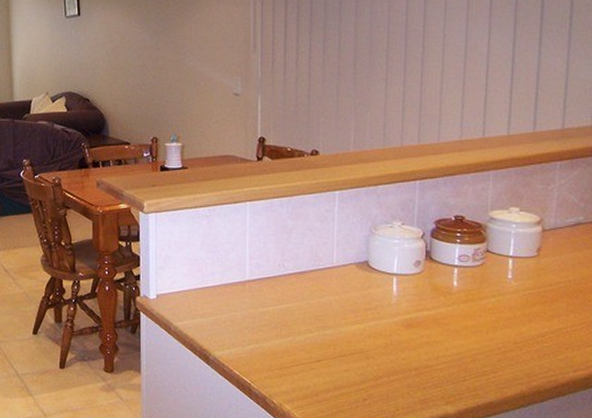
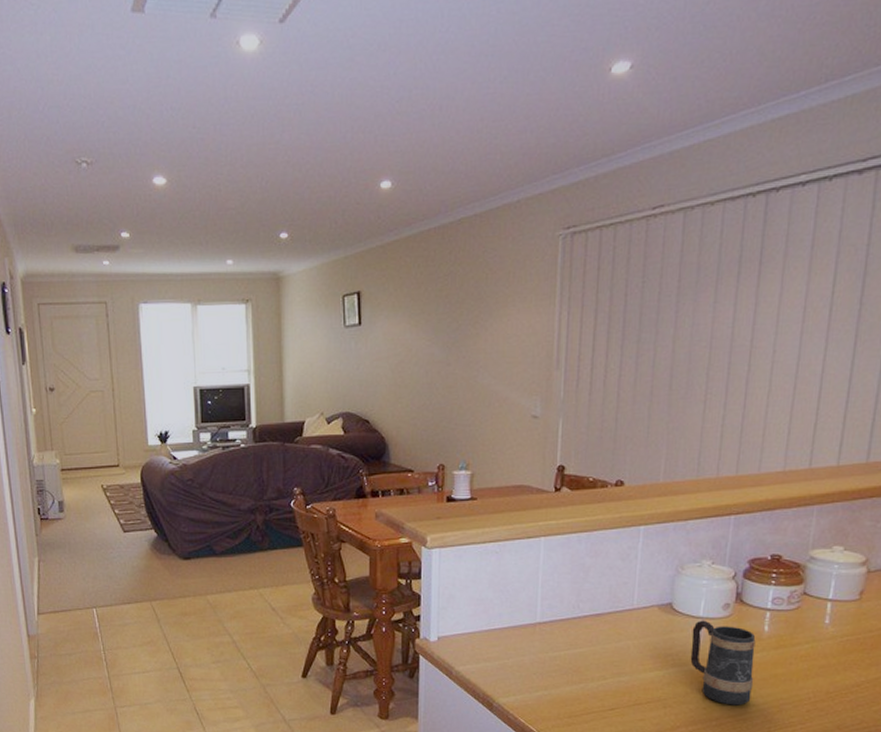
mug: none [388,276,447,356] -> present [690,620,756,706]

